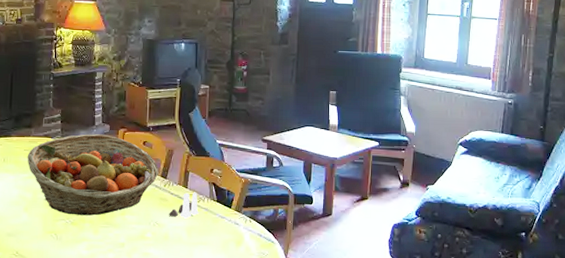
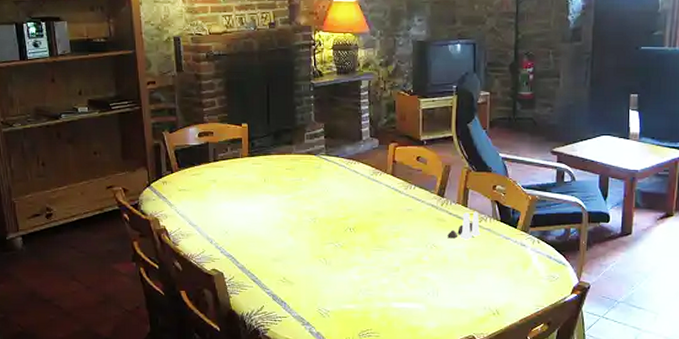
fruit basket: present [27,134,159,216] -> none [289,150,435,238]

